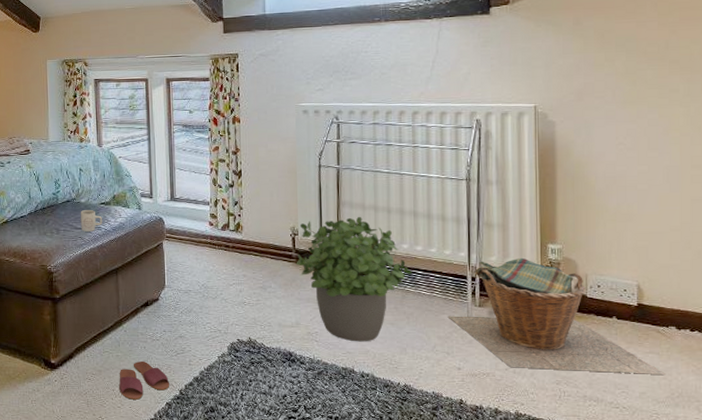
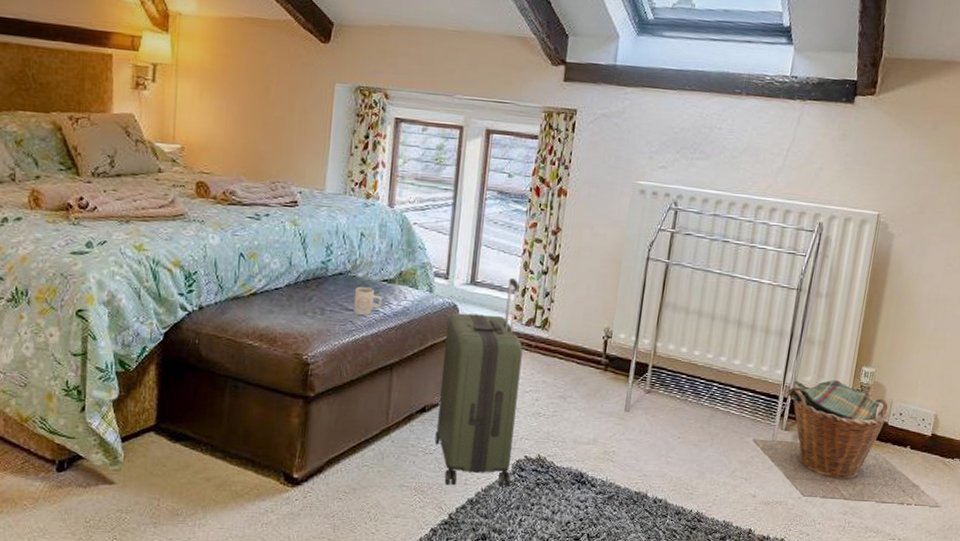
slippers: present [119,362,170,400] -> none [376,479,439,524]
suitcase: none [156,193,228,366] -> present [434,278,523,487]
potted plant: present [296,216,412,342] -> none [604,321,726,464]

